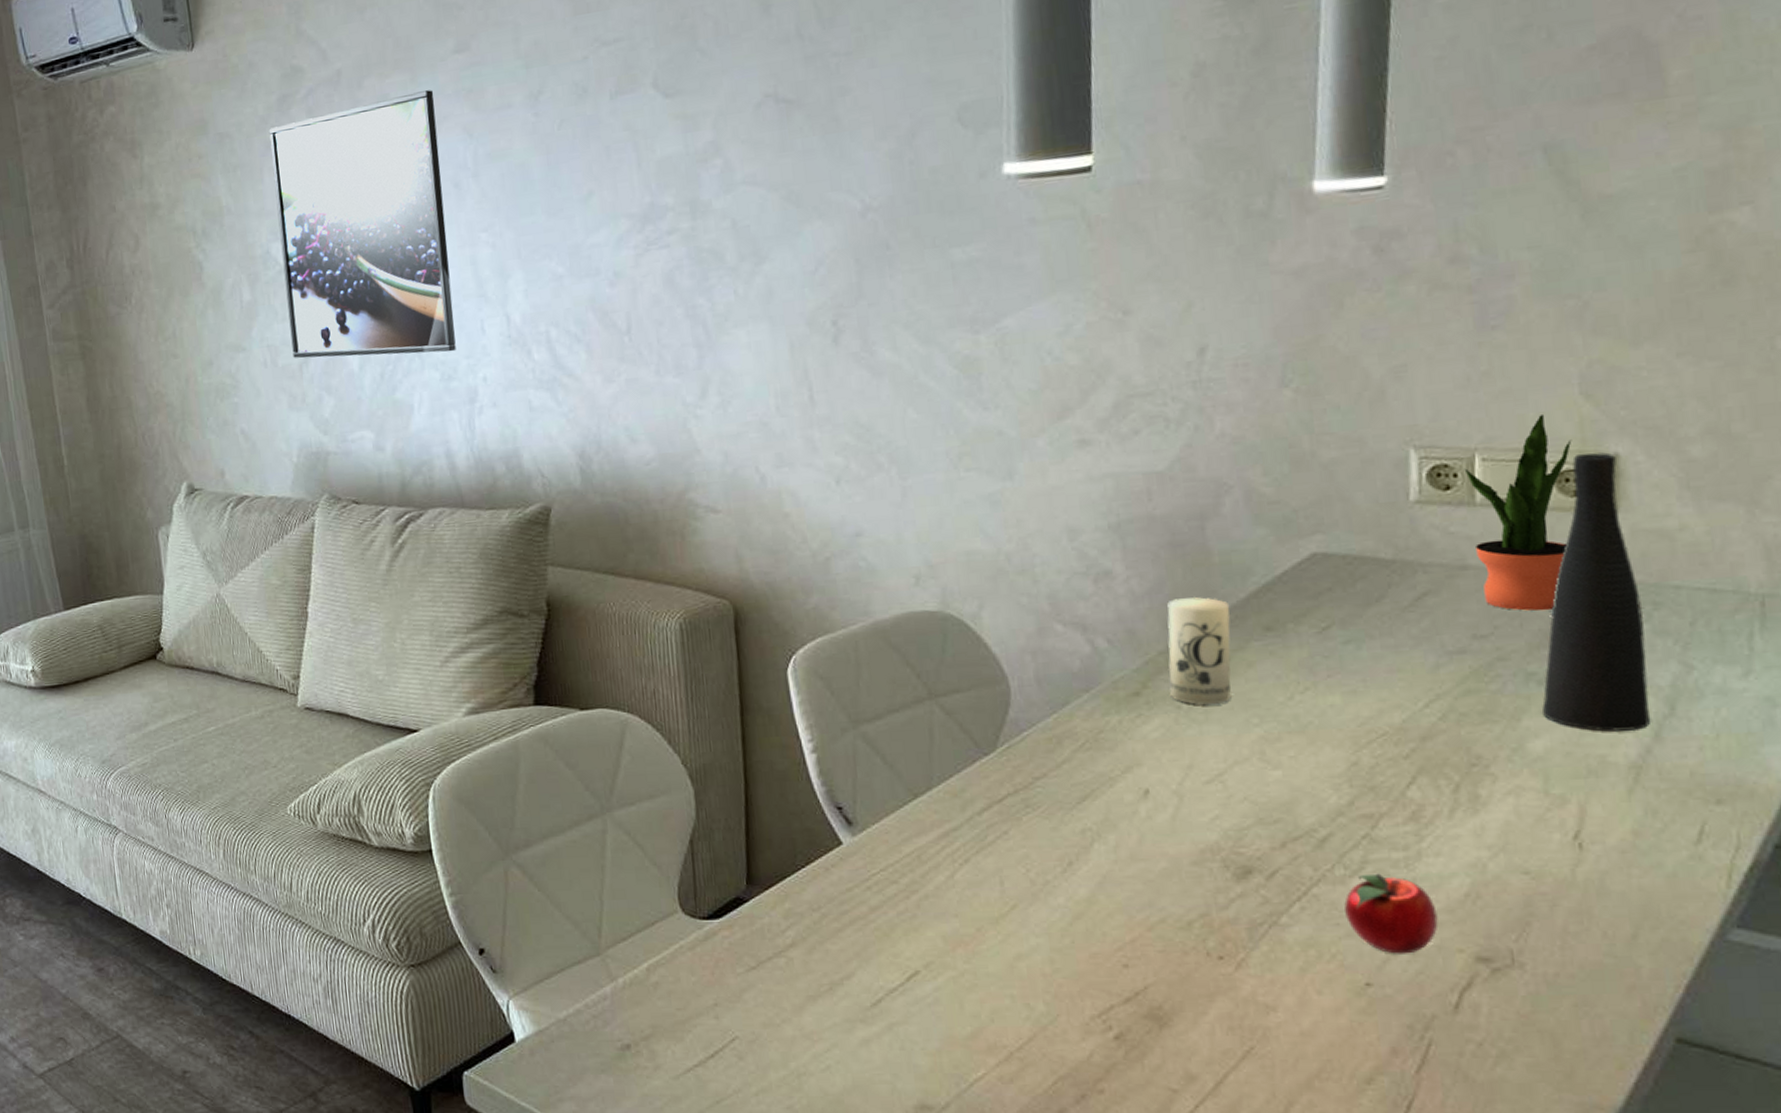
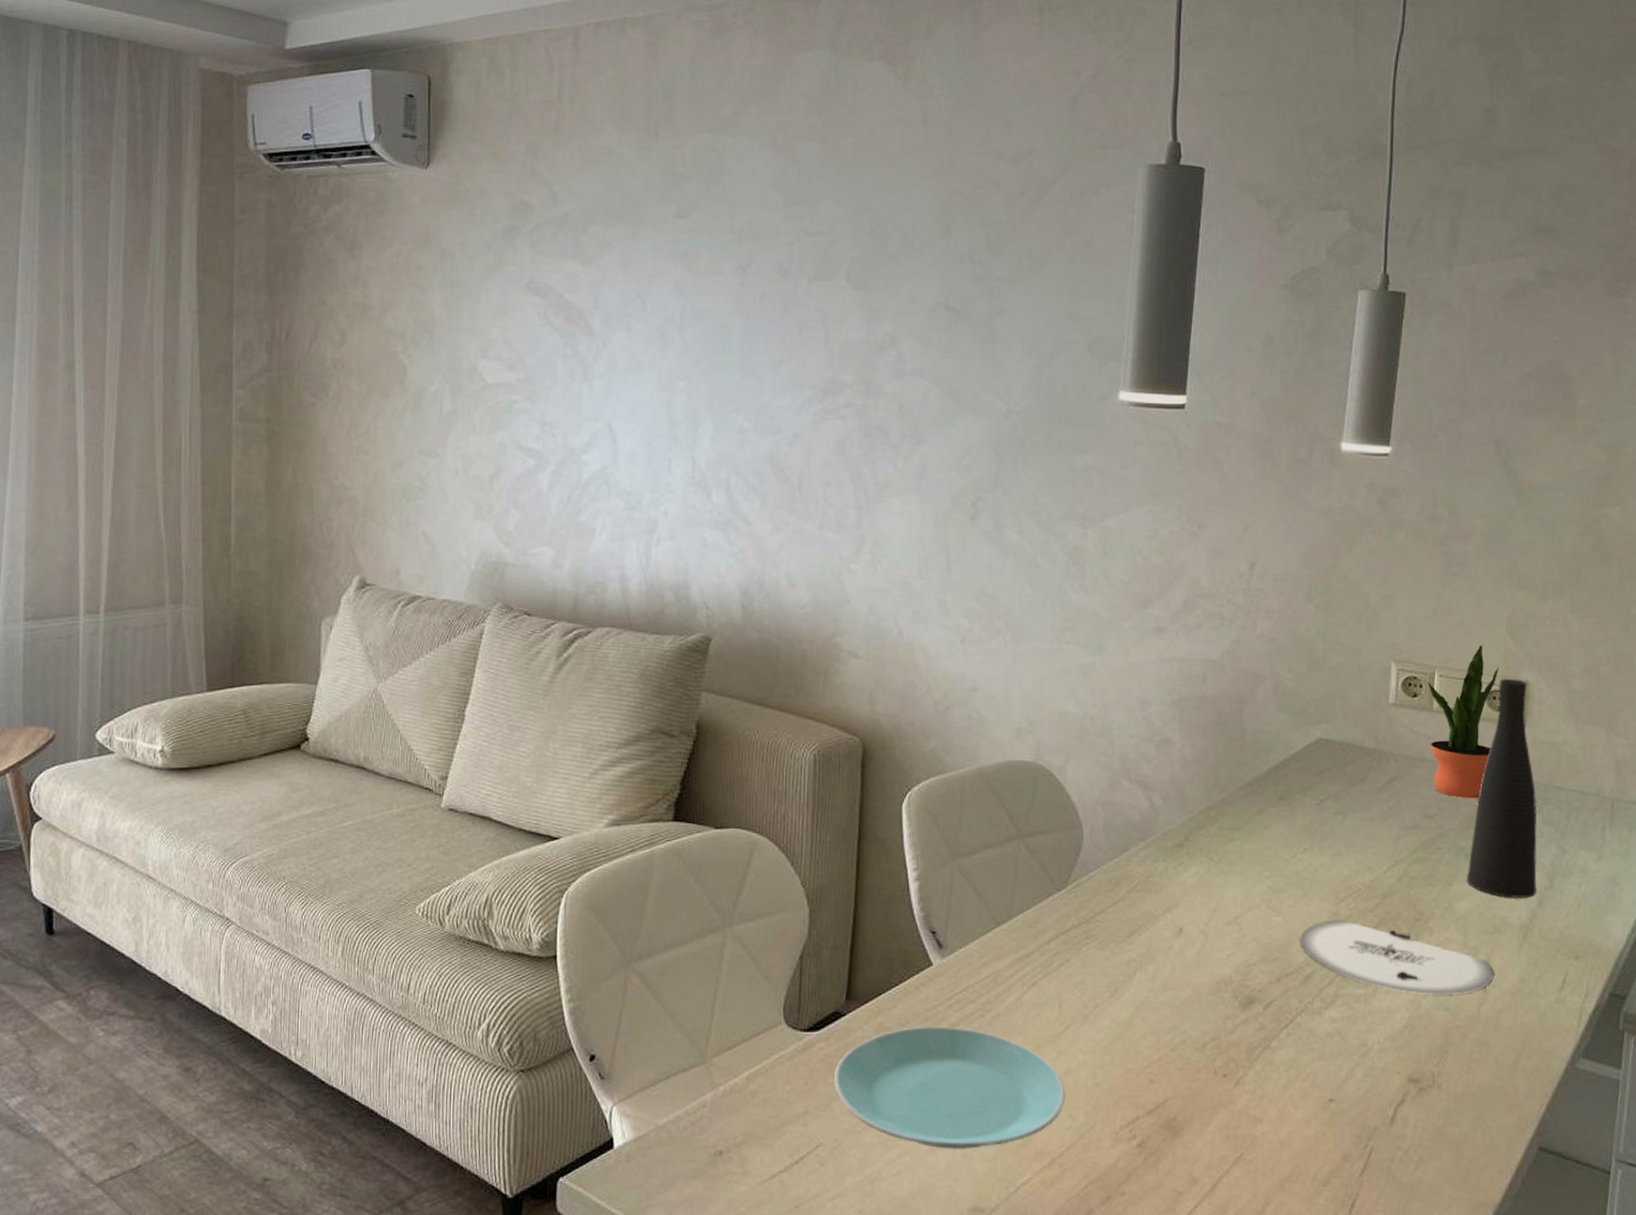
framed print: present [269,90,456,358] -> none [485,246,652,484]
plate: none [742,910,1019,1042] -> present [833,1026,1065,1149]
candle: present [1167,597,1232,706] -> none [1206,767,1256,859]
plate: none [1308,770,1593,856] -> present [1300,920,1494,995]
apple: present [1344,873,1439,954] -> none [1319,1006,1384,1075]

